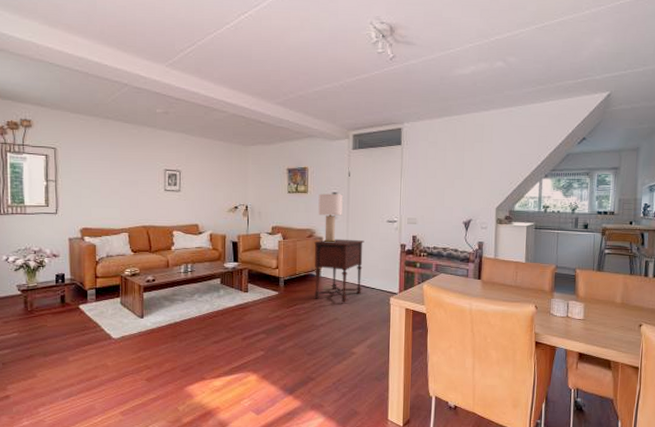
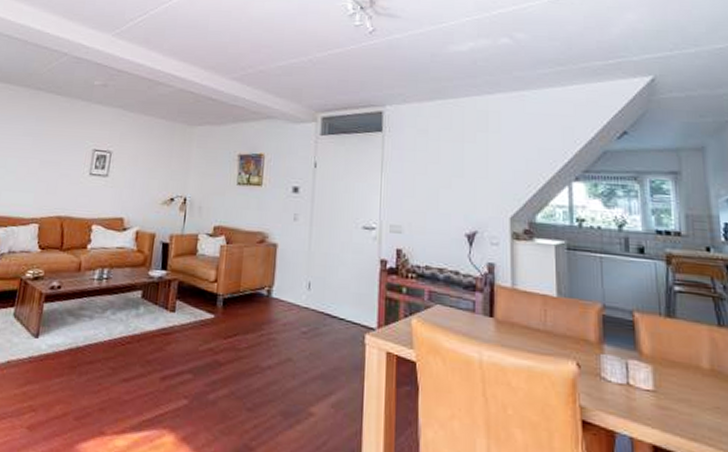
side table: present [314,239,364,303] -> none [262,247,332,337]
lamp: present [318,193,343,243] -> none [273,187,306,253]

